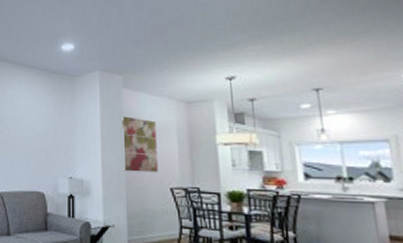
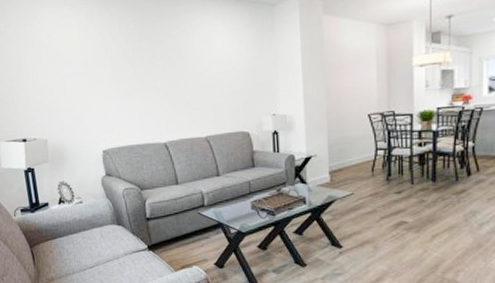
wall art: present [122,116,158,173] -> none [323,45,357,103]

